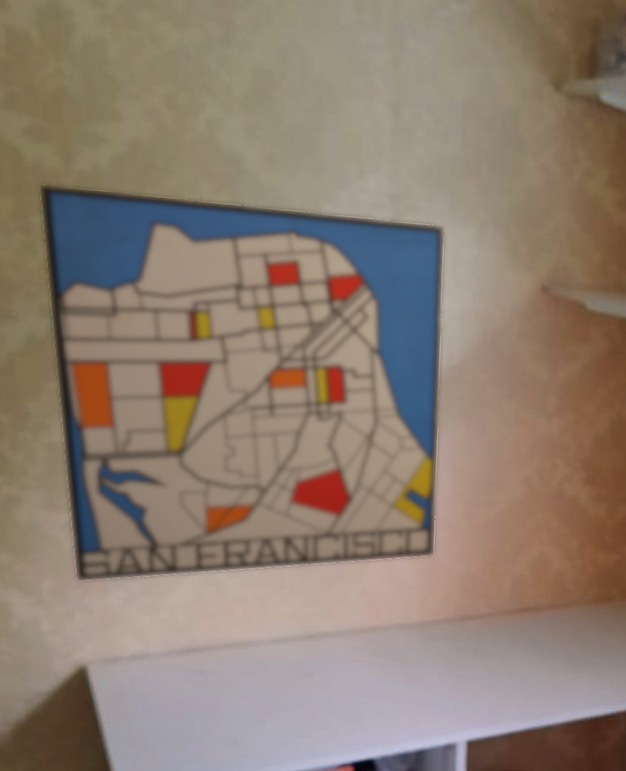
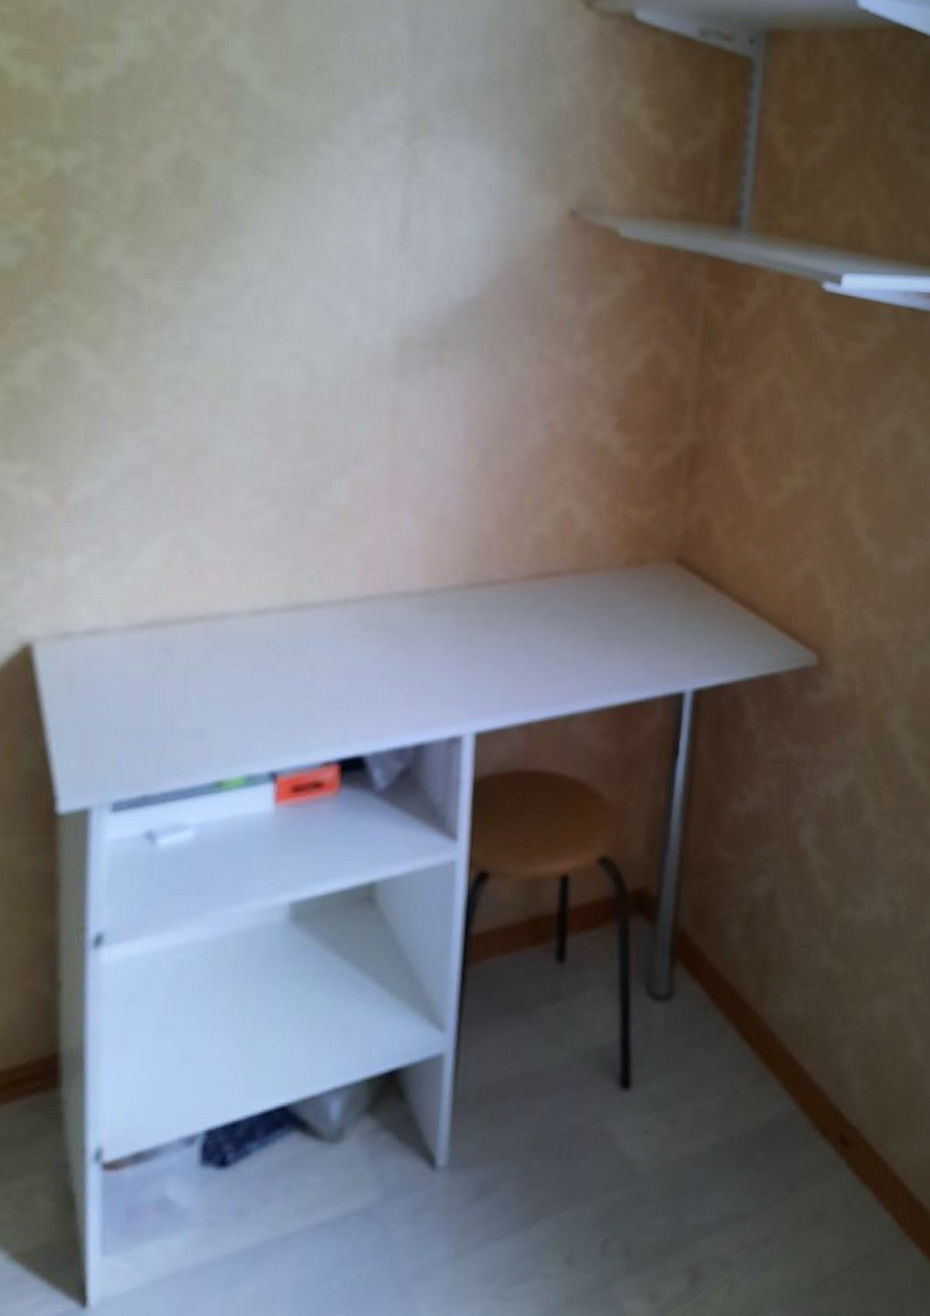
wall art: present [38,183,446,583] -> none [22,105,465,545]

